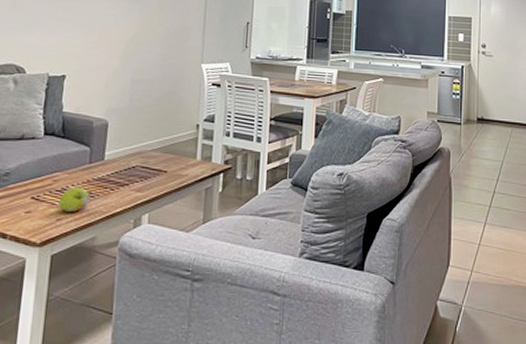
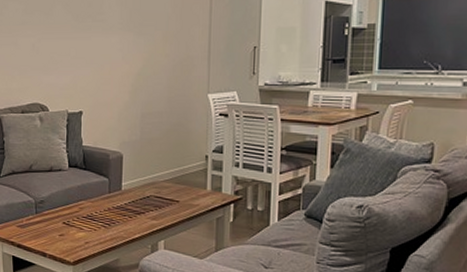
fruit: present [58,186,90,212] -> none [85,214,111,236]

